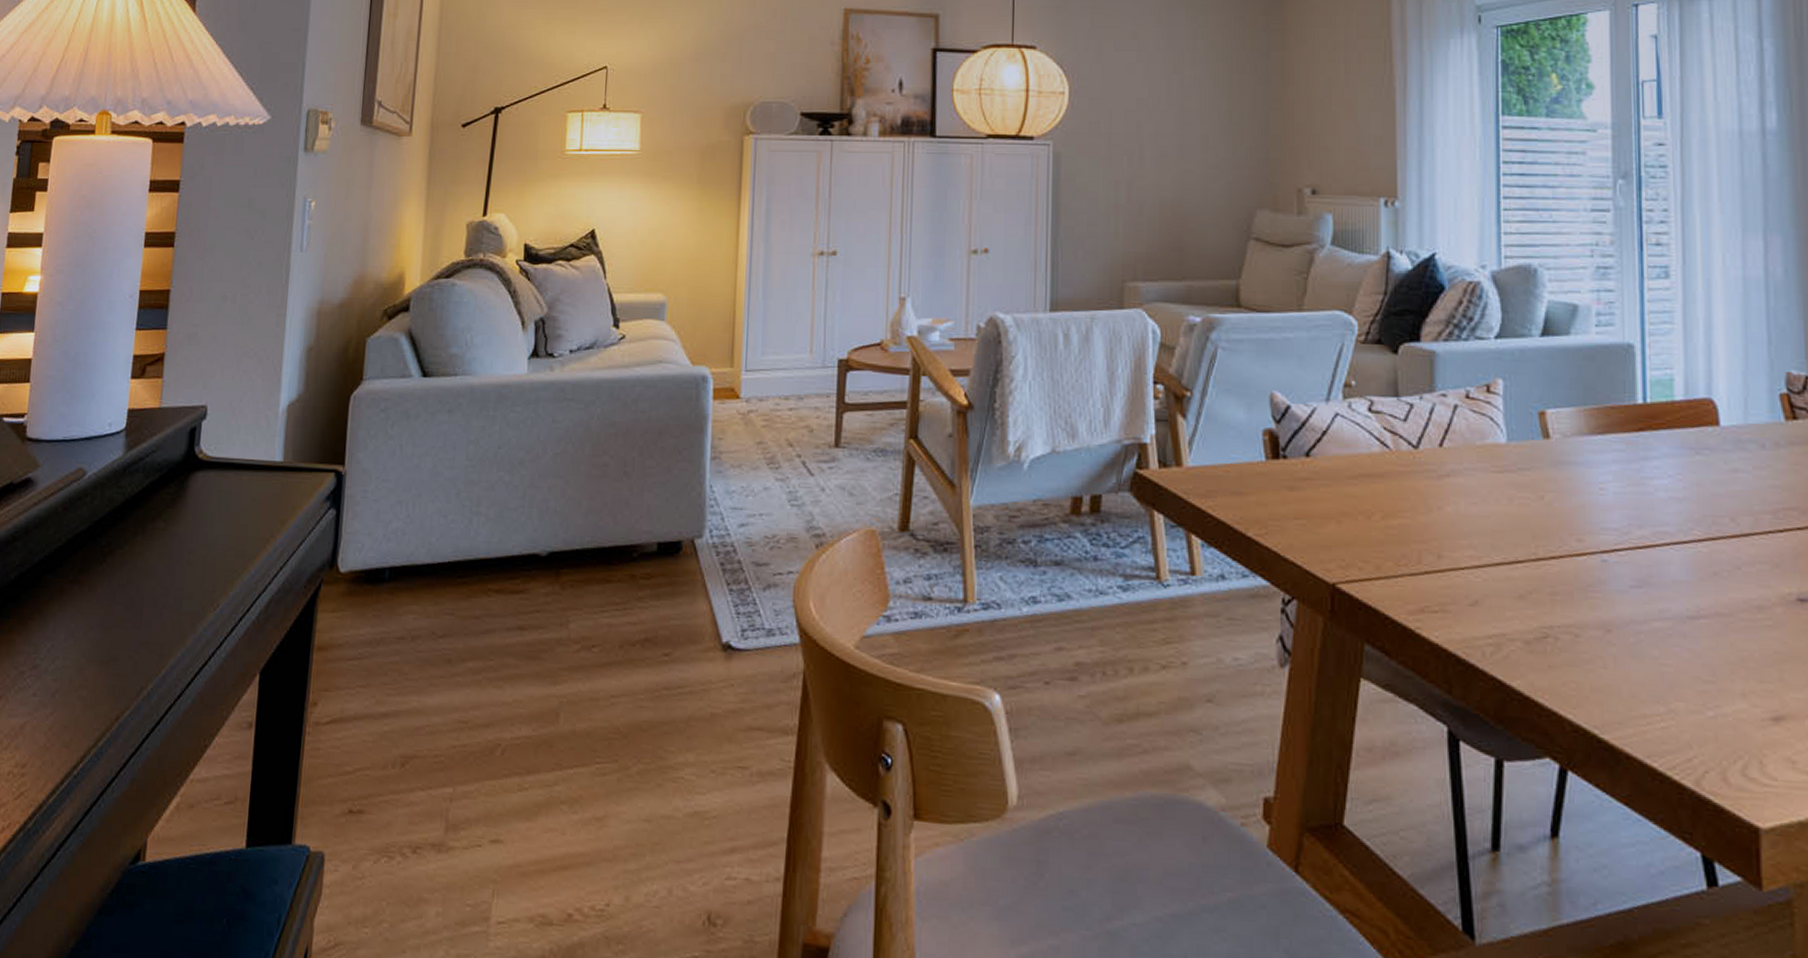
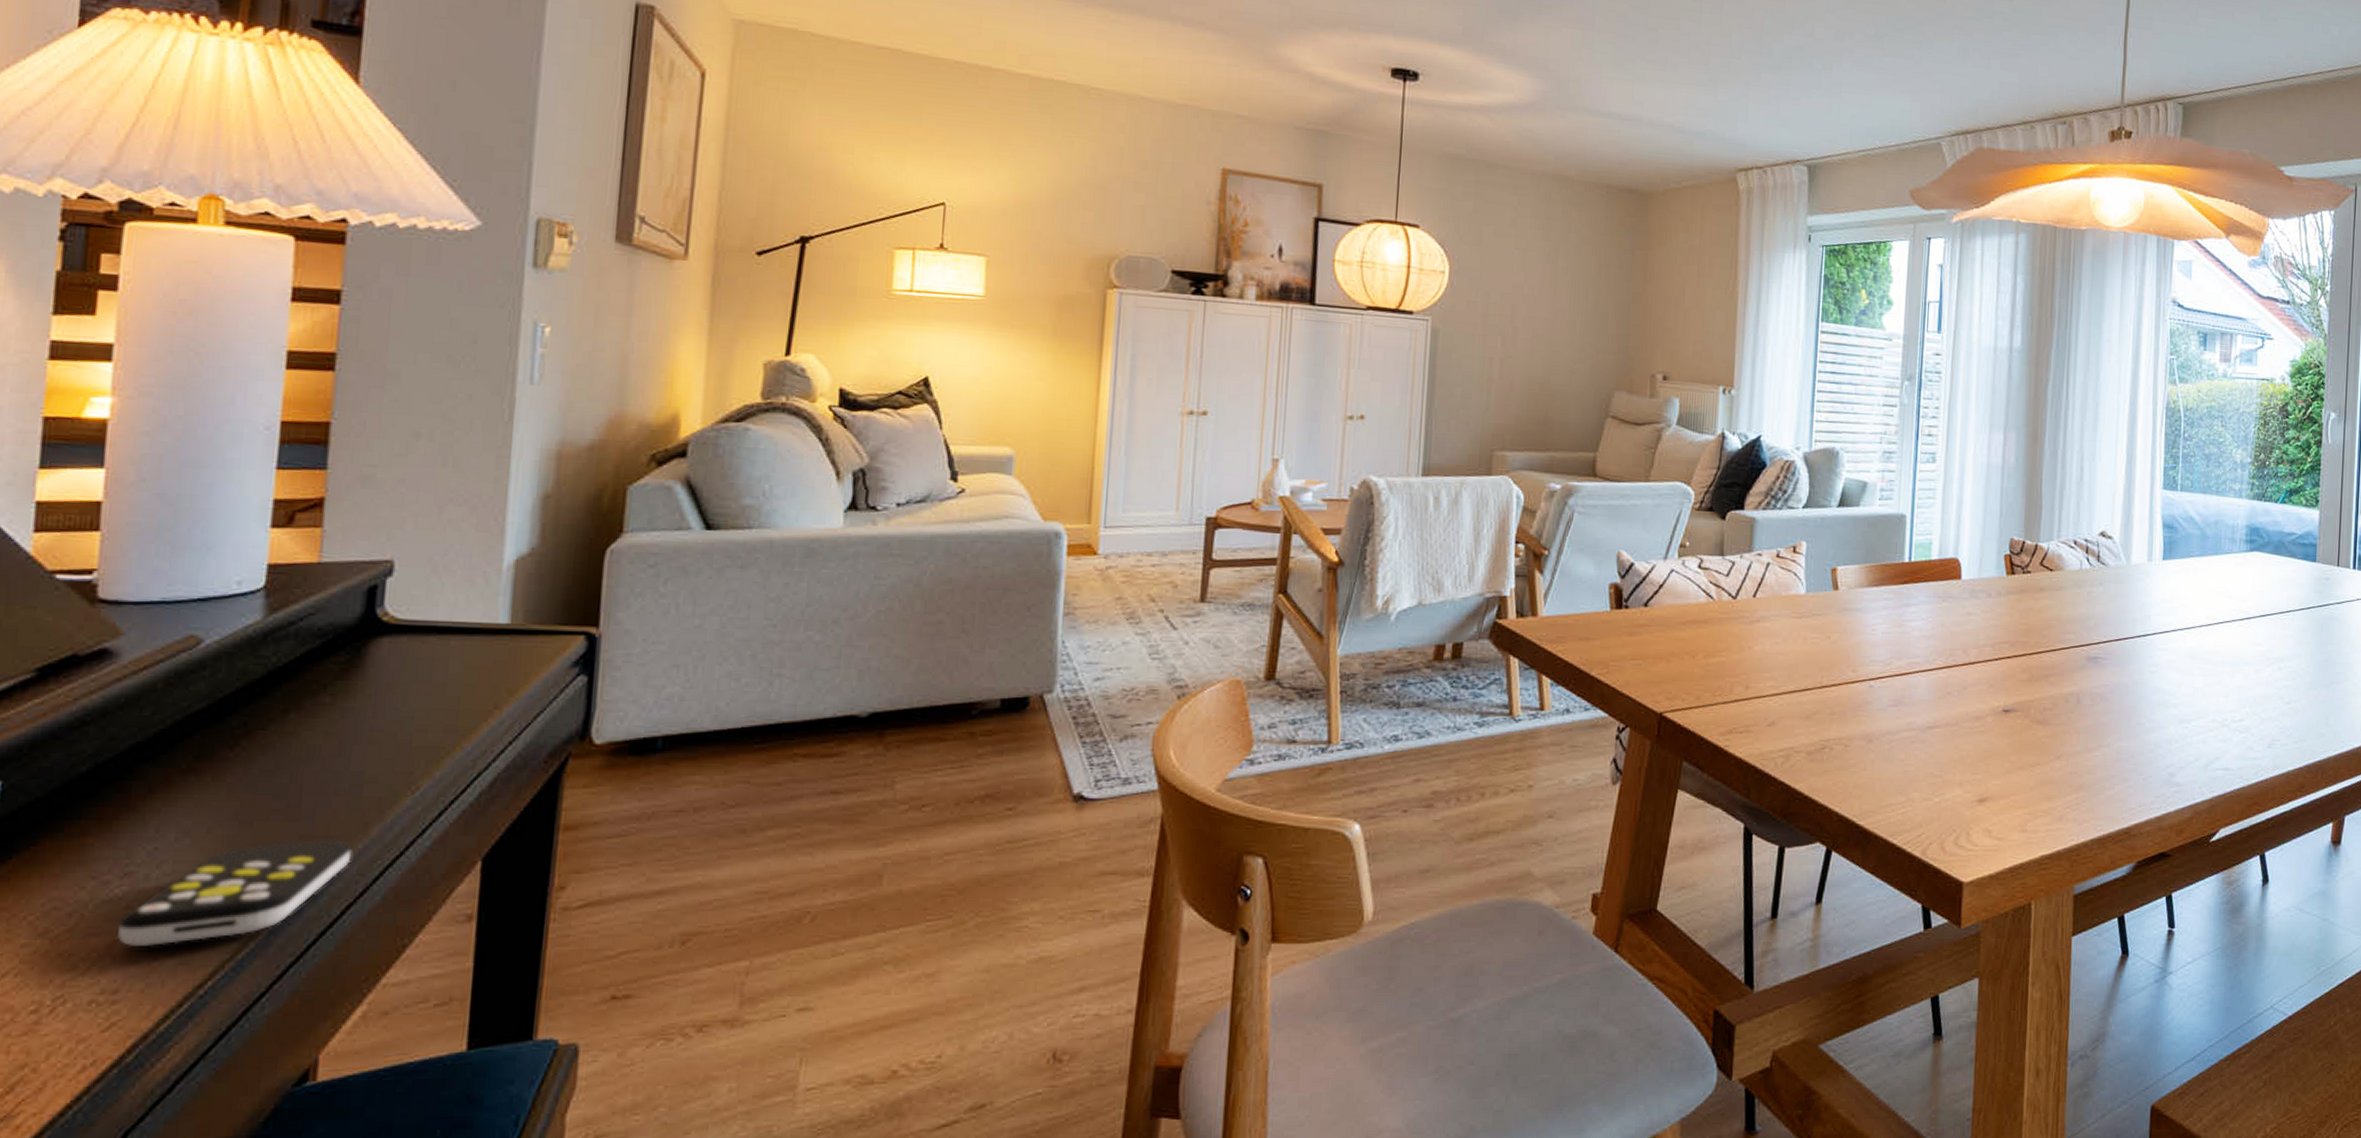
remote control: none [27,646,174,729] -> present [118,840,352,946]

